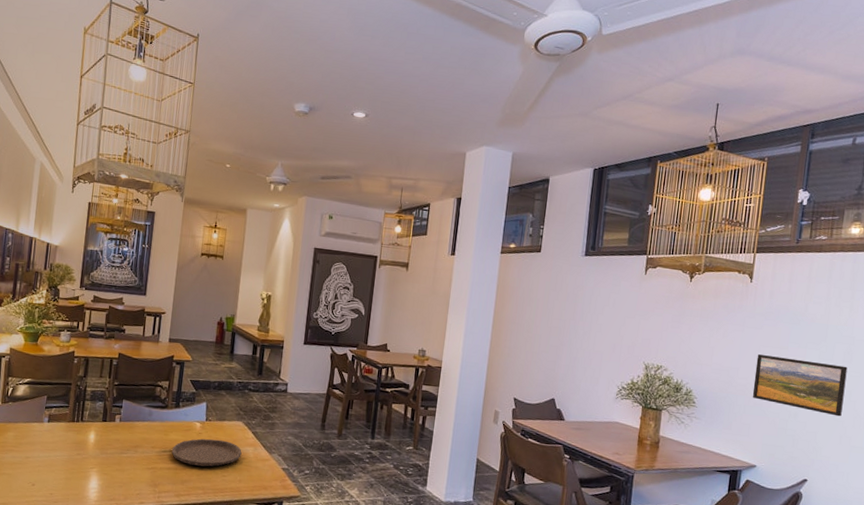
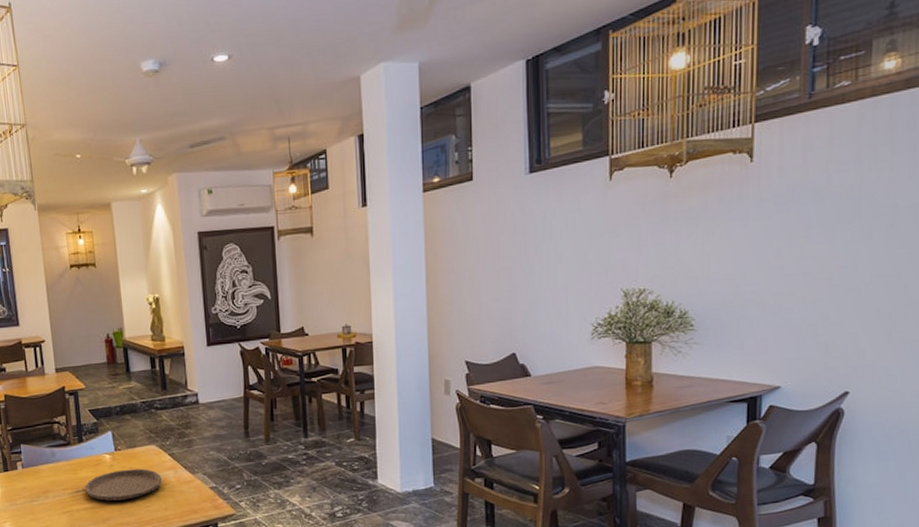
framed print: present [752,354,848,417] -> none [767,243,892,309]

